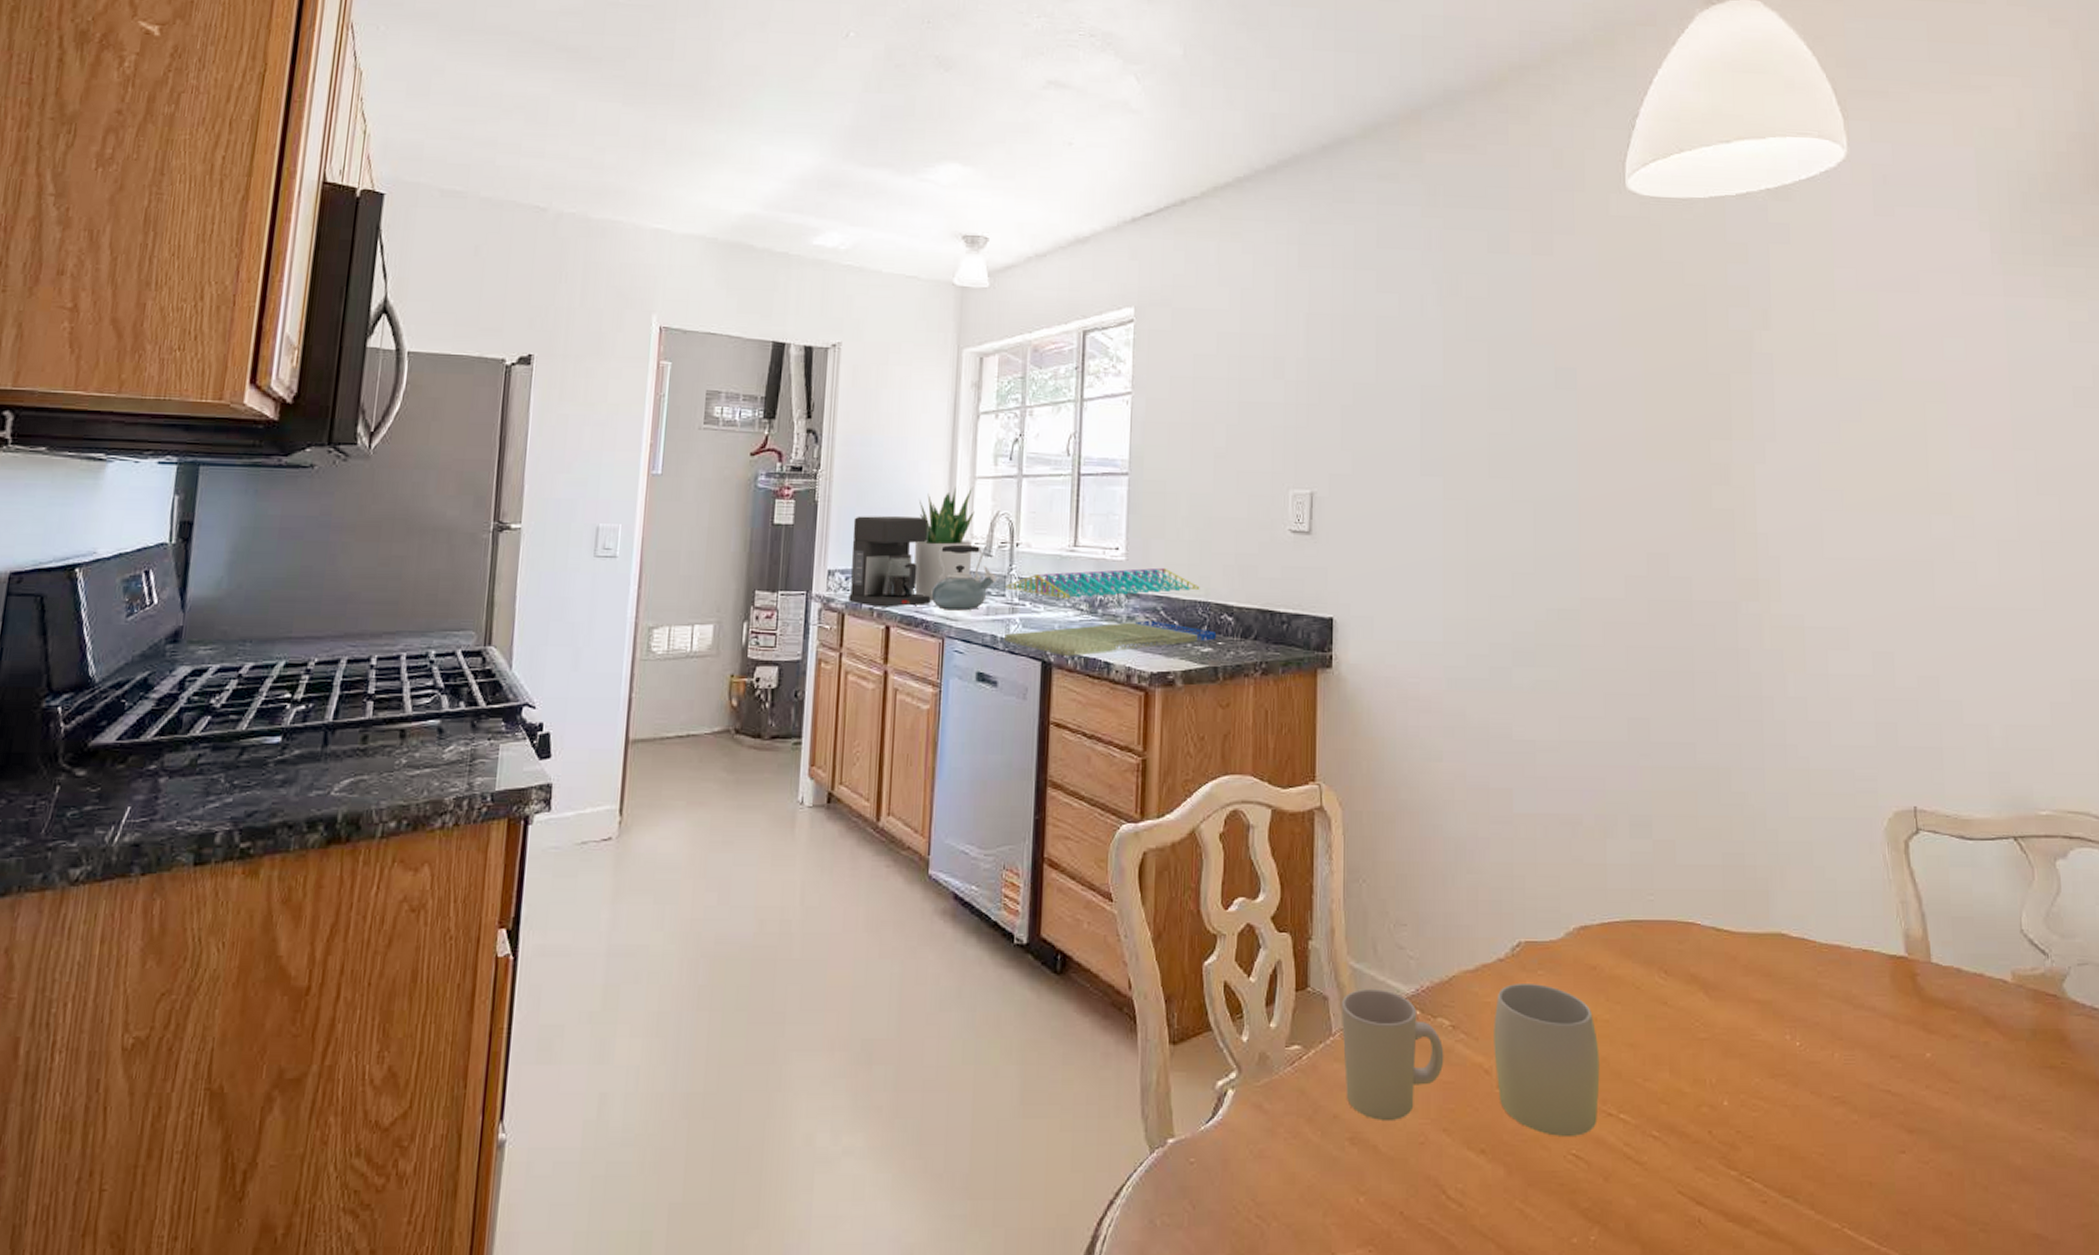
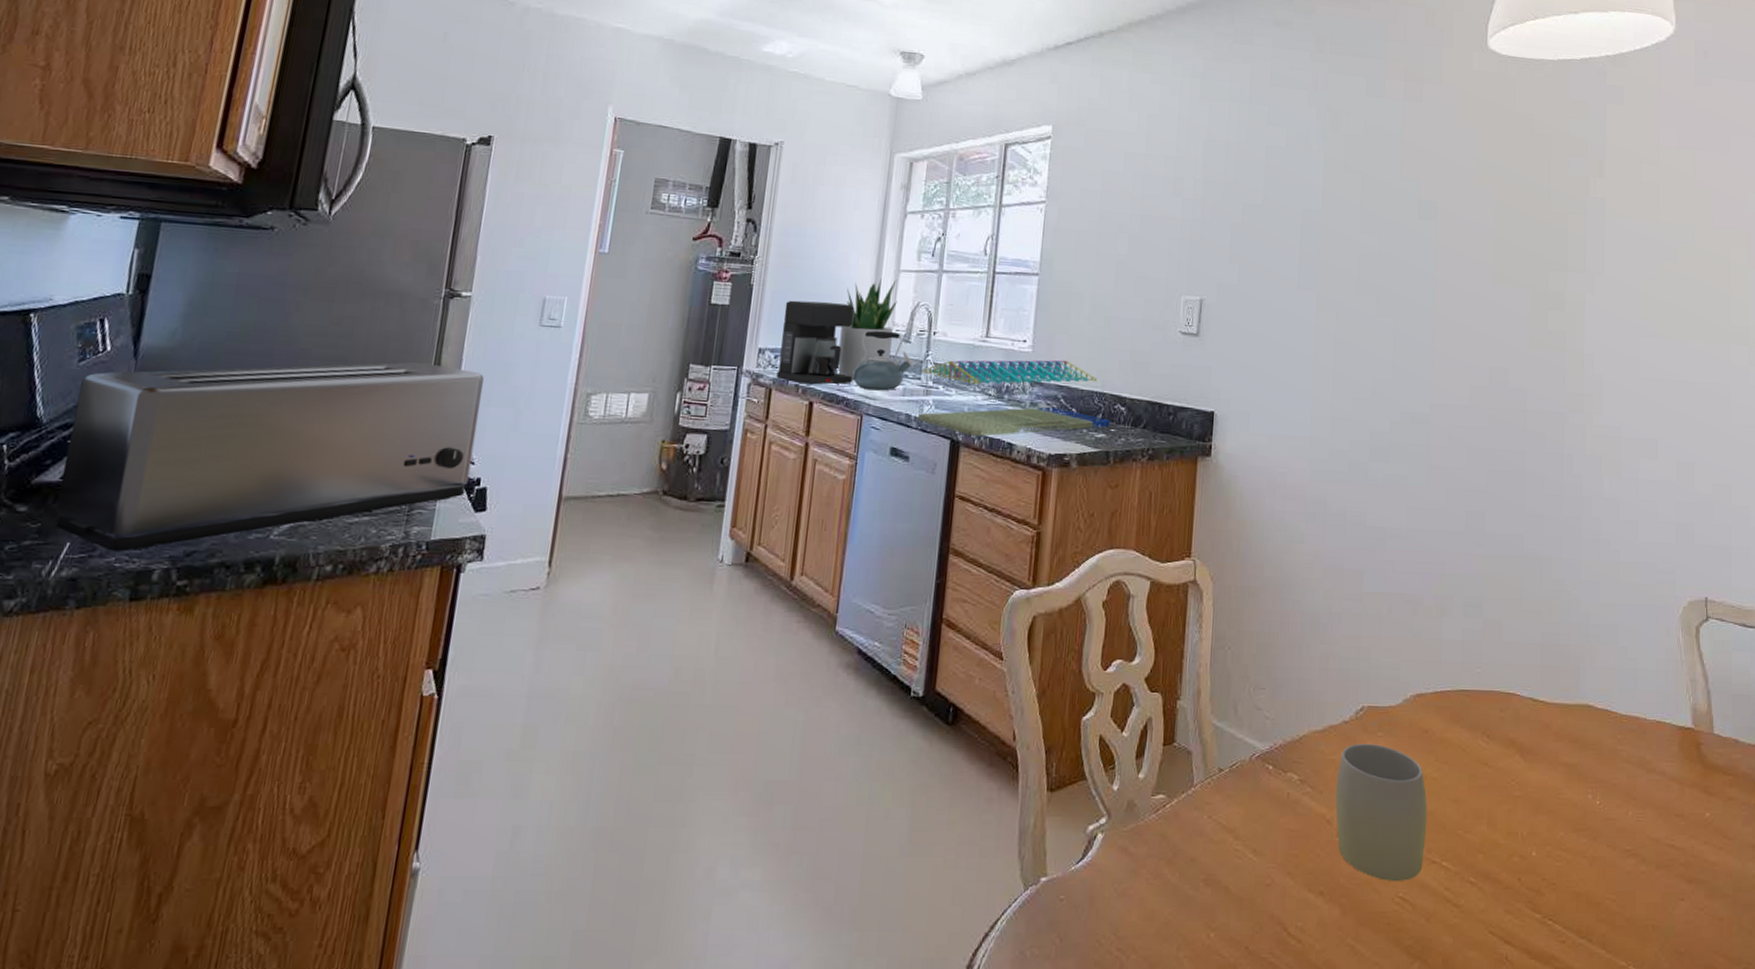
toaster: none [114,602,540,814] -> present [55,362,484,552]
mug: present [1340,989,1444,1120] -> none [1202,745,1292,864]

